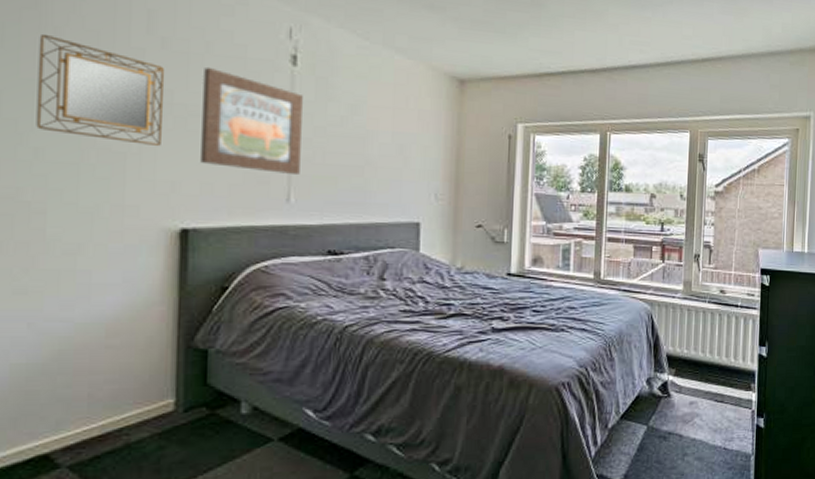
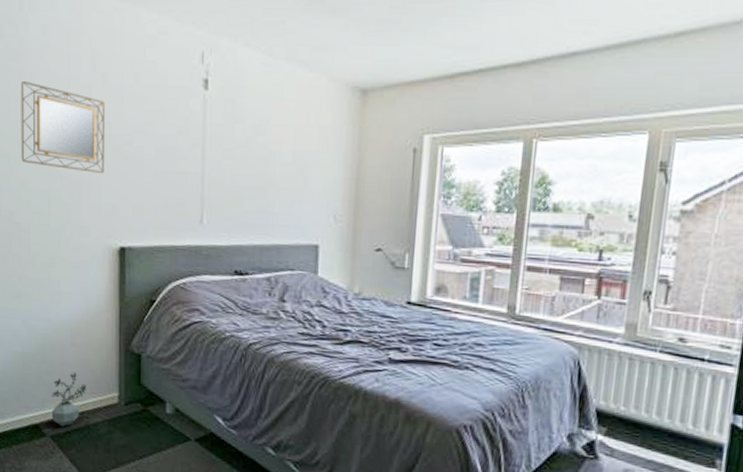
potted plant: none [71,380,128,451] -> present [51,372,86,427]
wall art: present [201,66,303,174] -> none [133,97,213,197]

